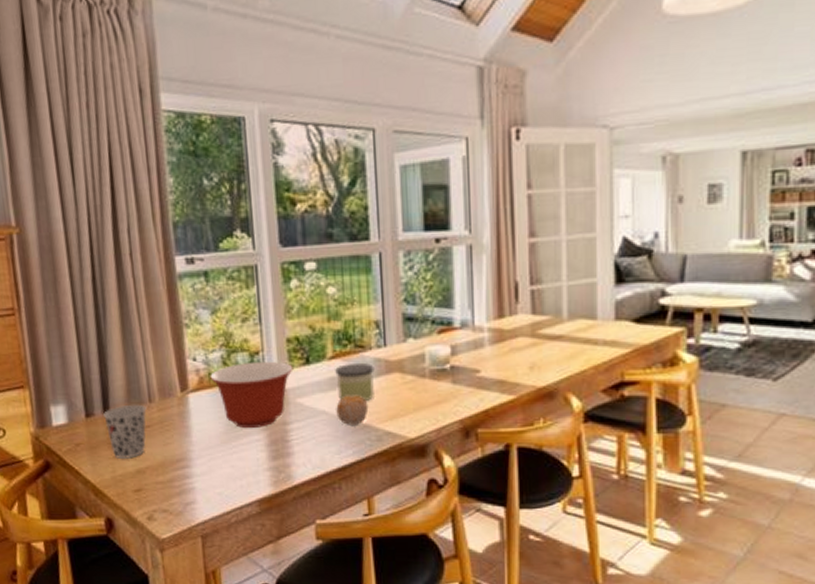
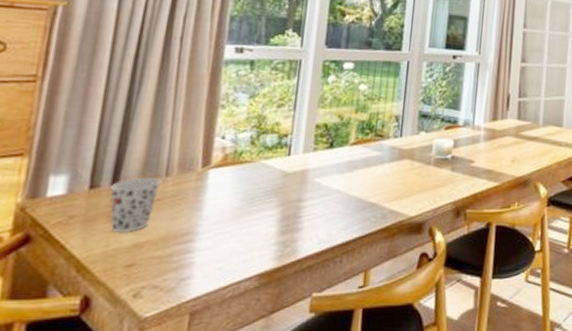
mixing bowl: present [210,361,293,428] -> none [235,143,318,204]
candle: present [335,362,374,401] -> none [354,149,389,182]
fruit: present [336,395,369,425] -> none [349,177,379,204]

